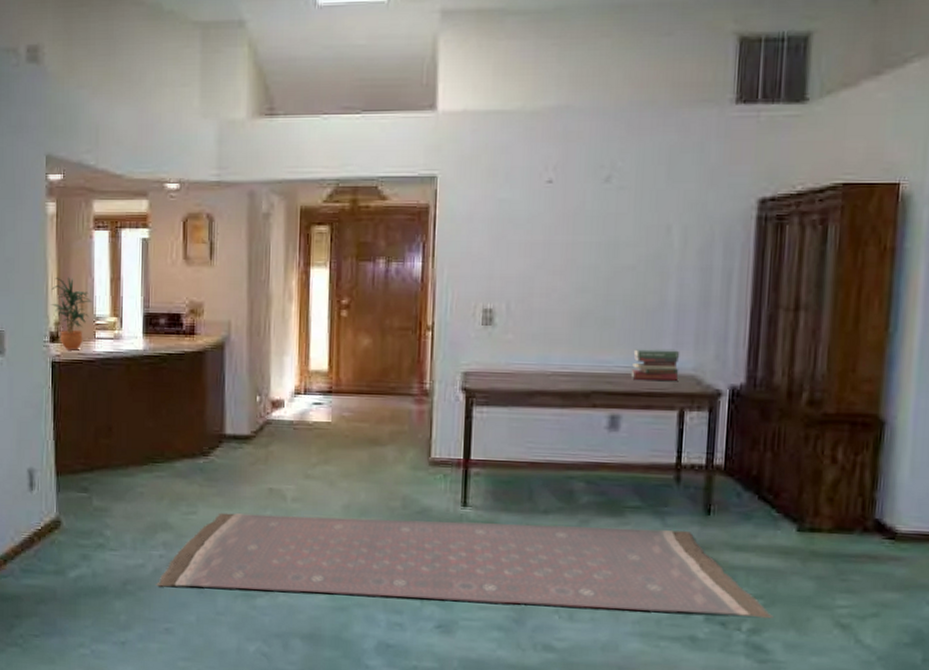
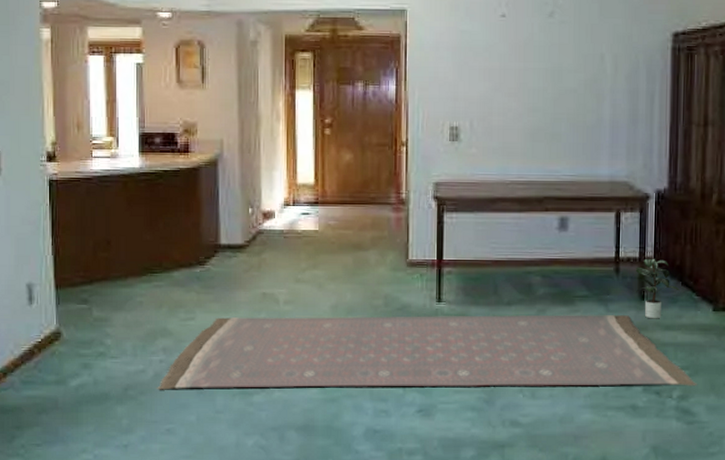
potted plant: present [51,277,92,350] -> none [47,99,89,169]
books: present [630,348,680,381] -> none [575,159,615,186]
potted plant: none [700,467,756,538] -> present [635,259,680,319]

